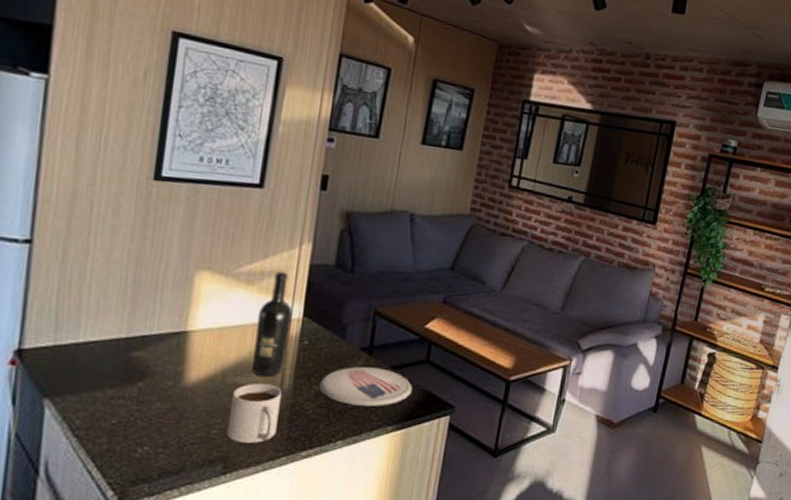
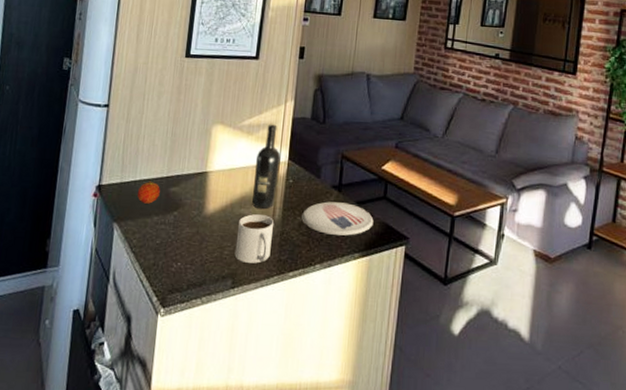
fruit: none [80,341,117,373] -> present [137,179,160,204]

